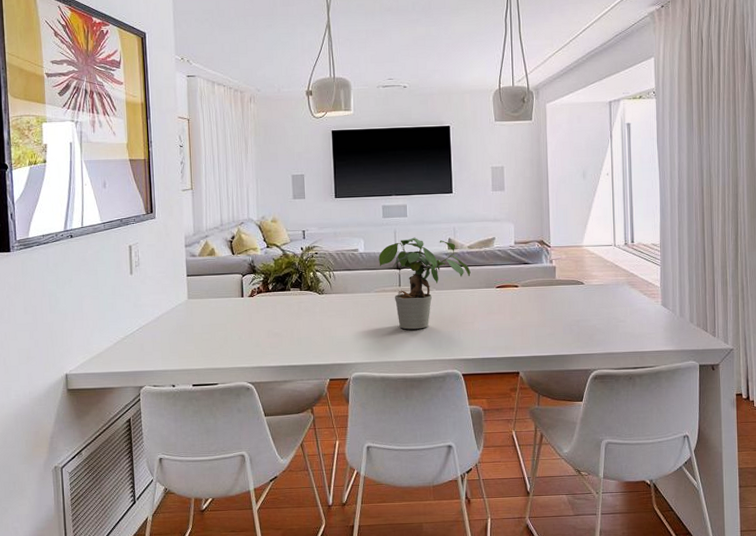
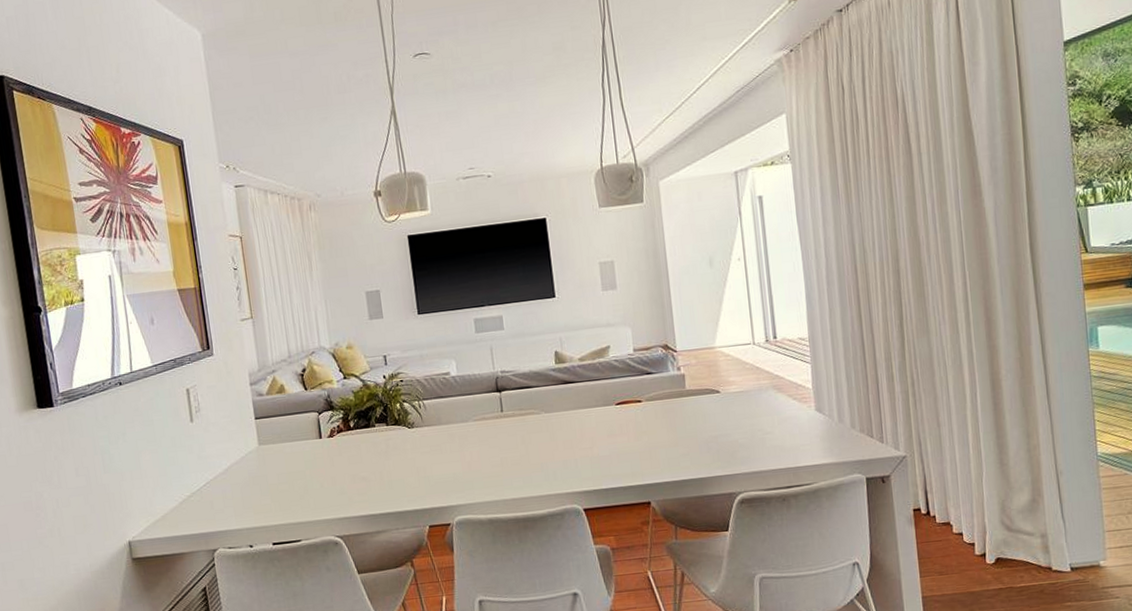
potted plant: present [378,237,471,330] -> none [474,353,584,462]

